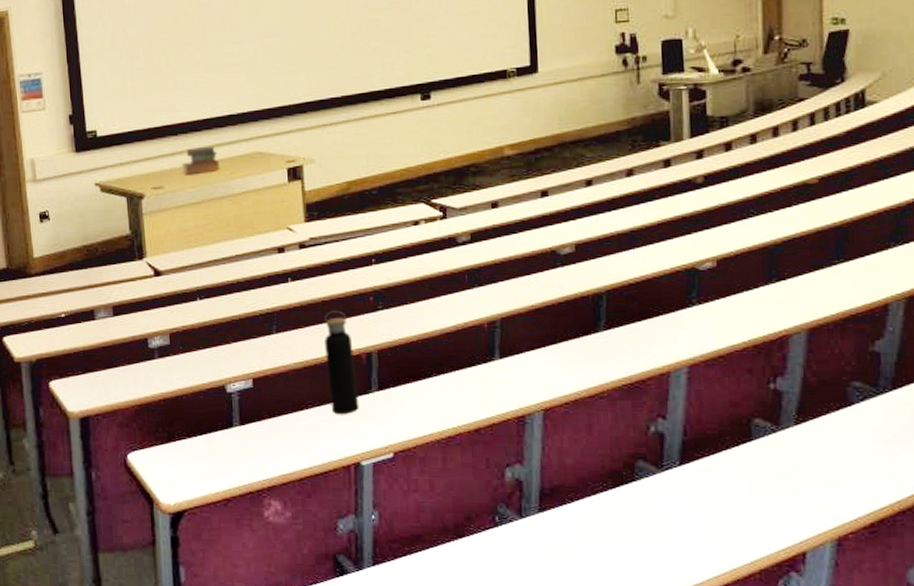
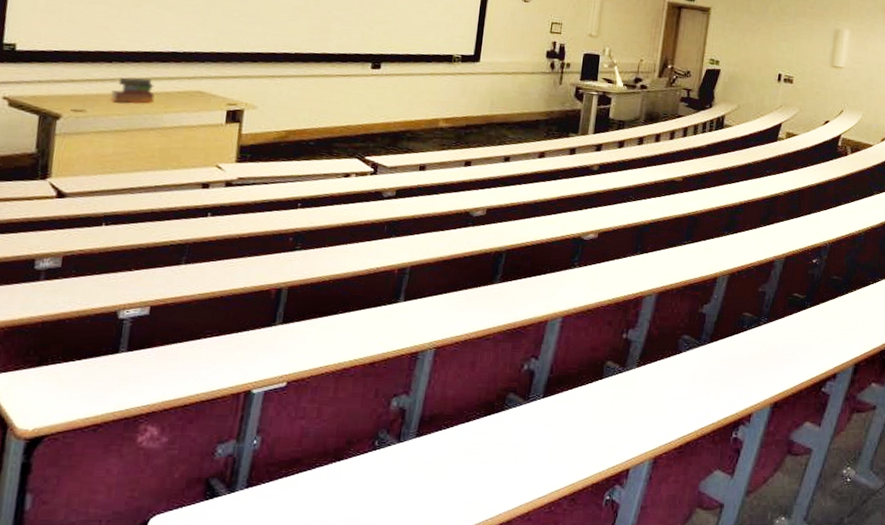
water bottle: present [325,310,359,414] -> none [230,247,264,344]

